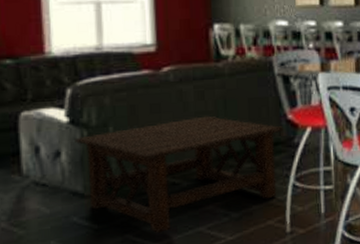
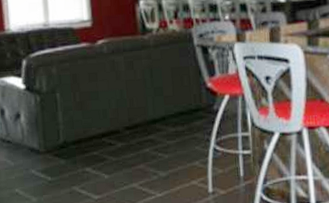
coffee table: present [75,116,284,233] -> none [30,84,205,187]

